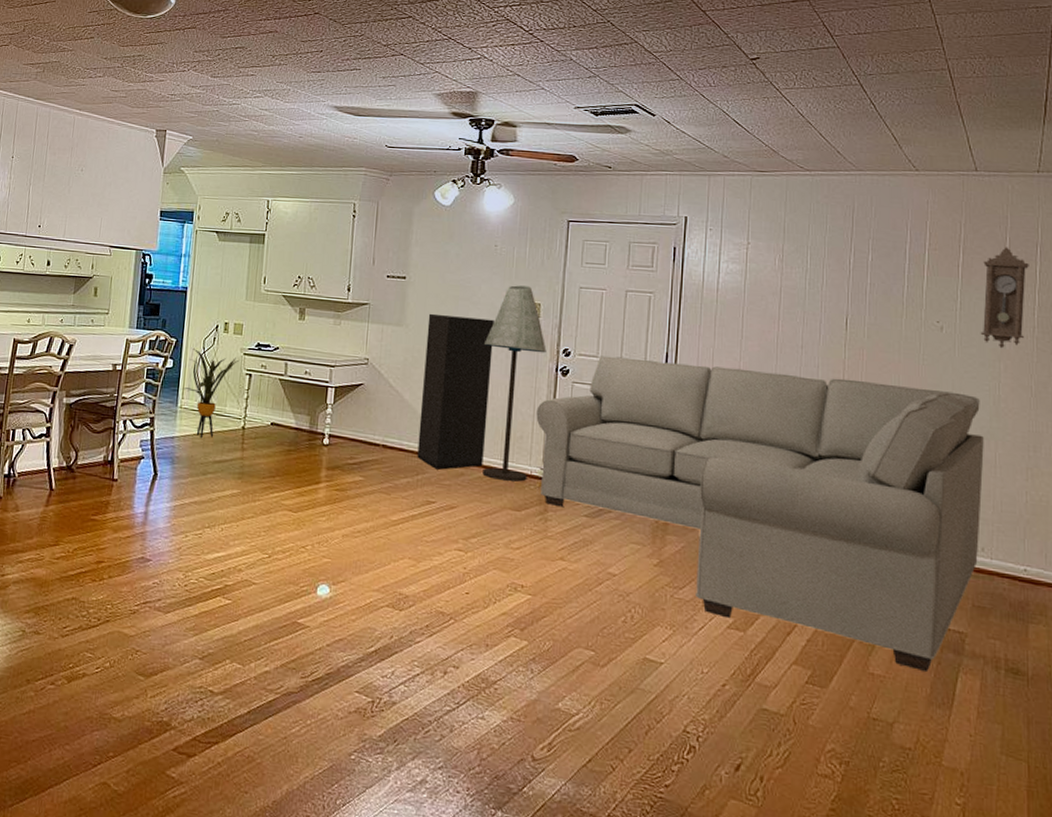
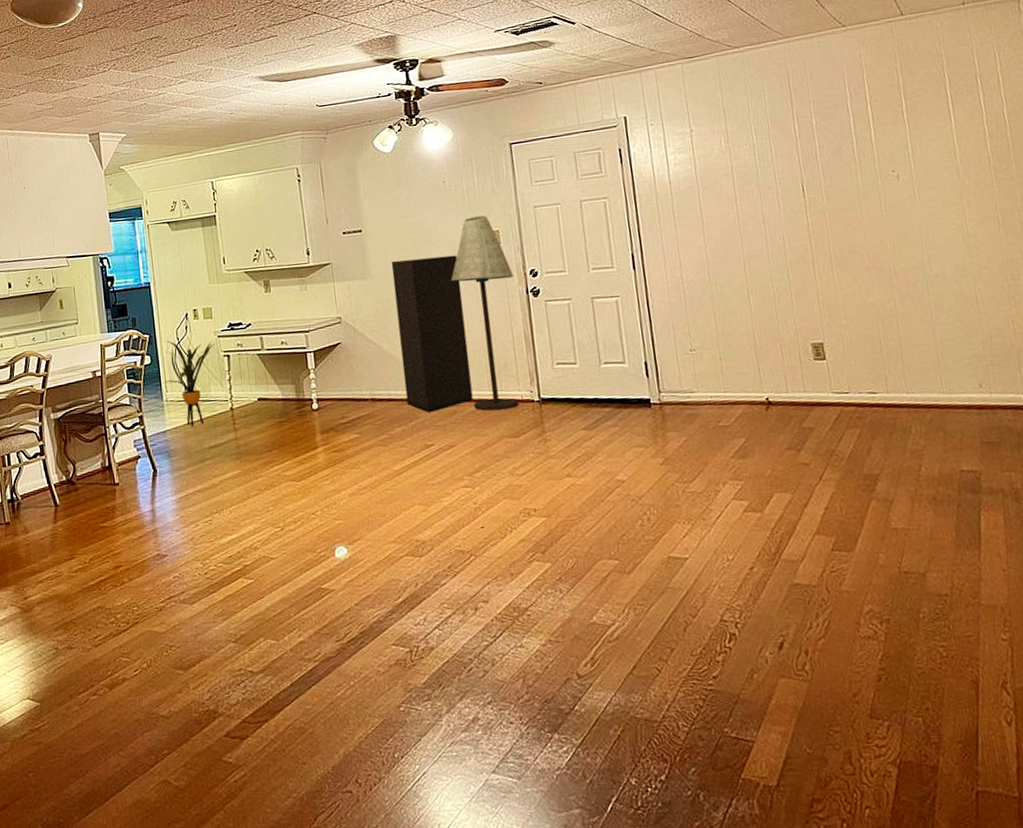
sofa: present [536,355,984,671] -> none [515,236,978,517]
pendulum clock: present [980,247,1029,349] -> none [926,84,982,185]

